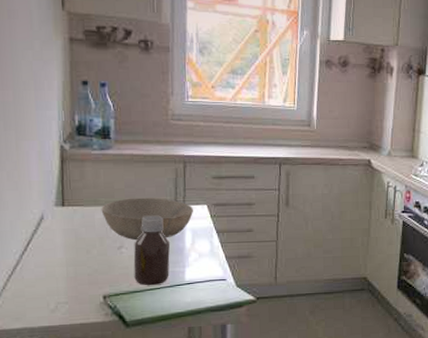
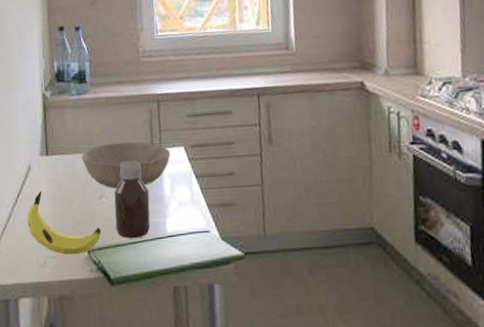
banana: none [37,240,119,301] -> present [27,191,102,255]

